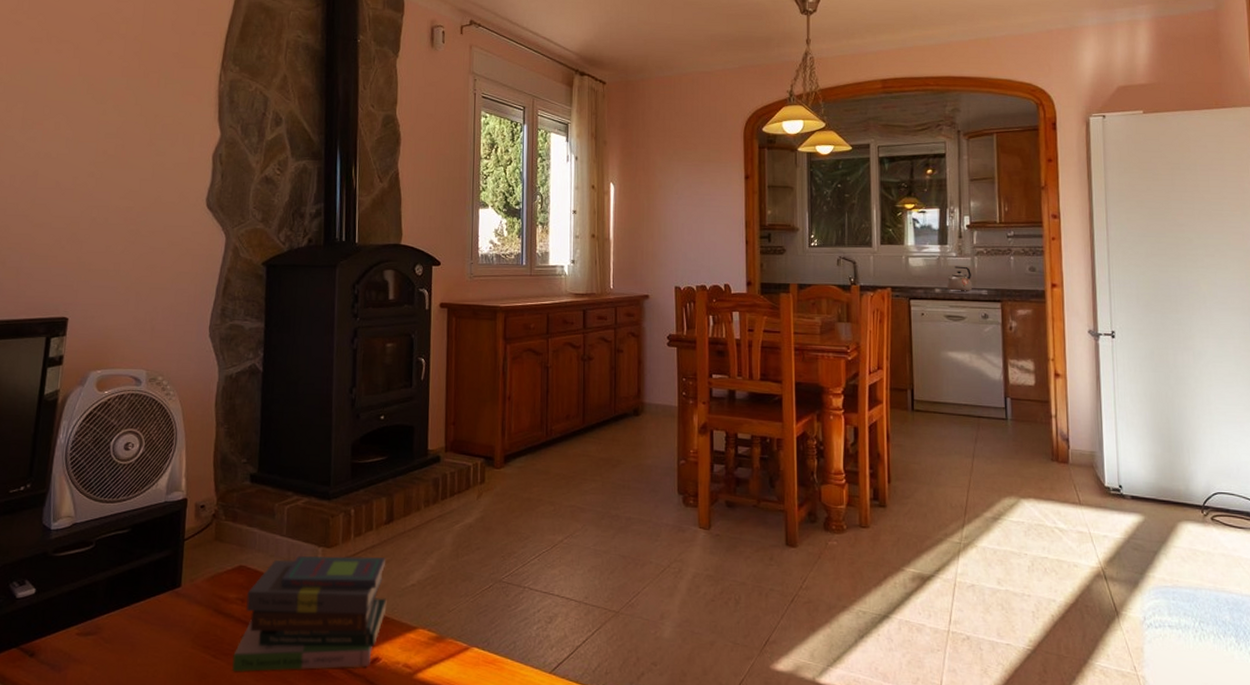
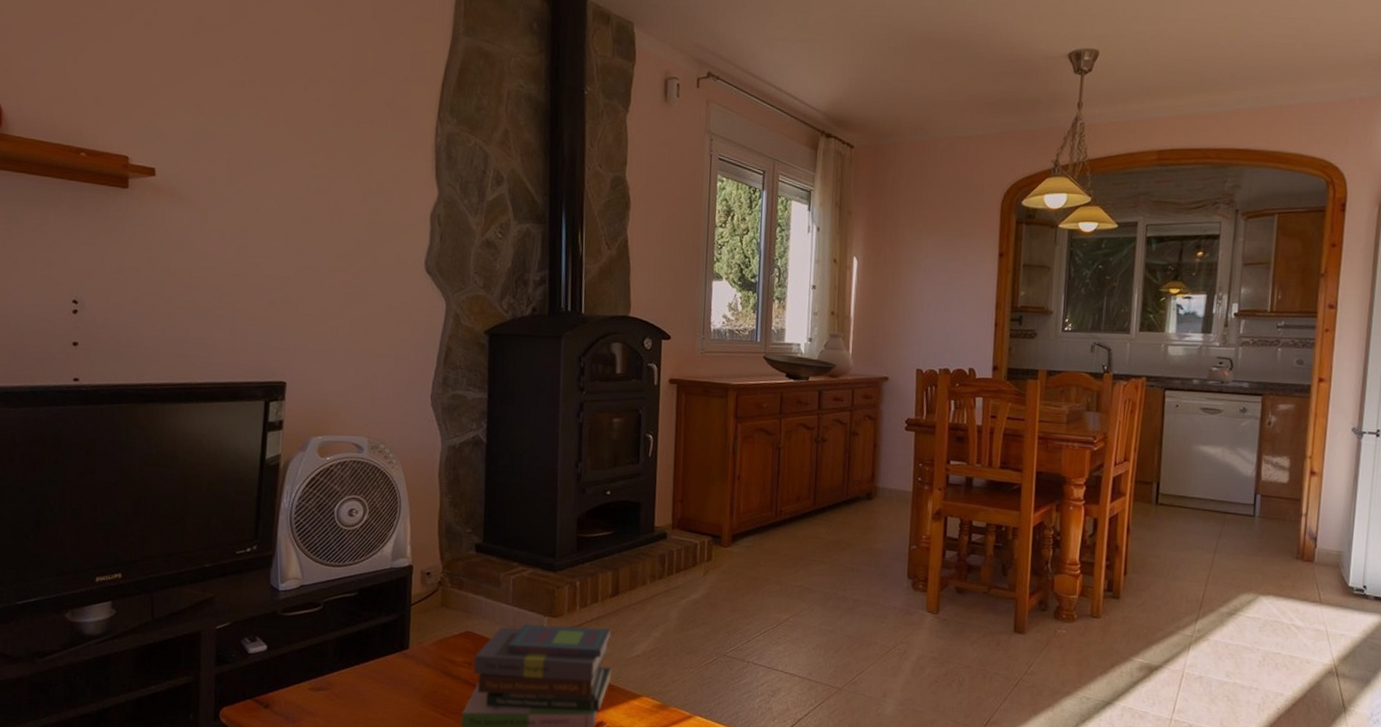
decorative bowl: none [528,276,599,301] -> present [762,353,837,381]
vase: none [579,255,615,298] -> present [816,333,854,378]

